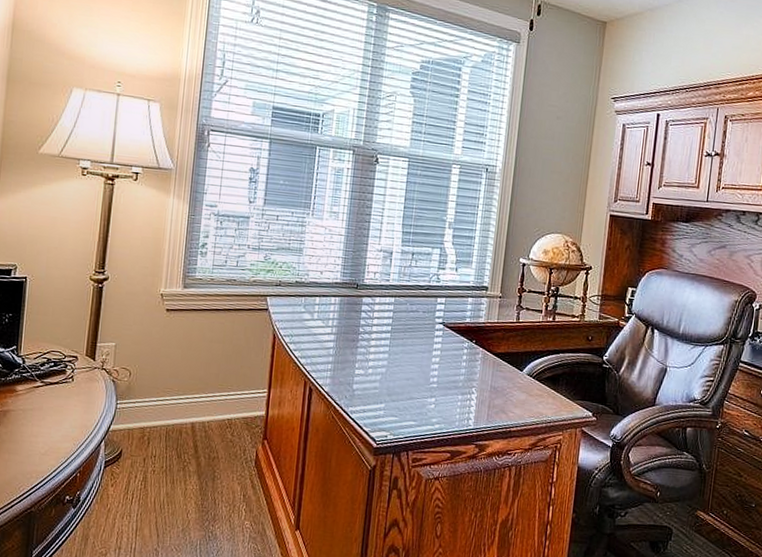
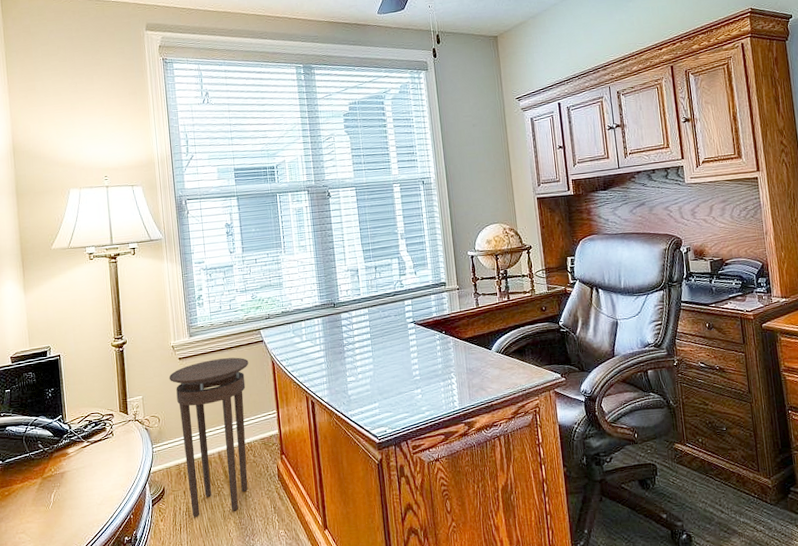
stool: none [149,318,247,491] -> present [169,357,249,517]

